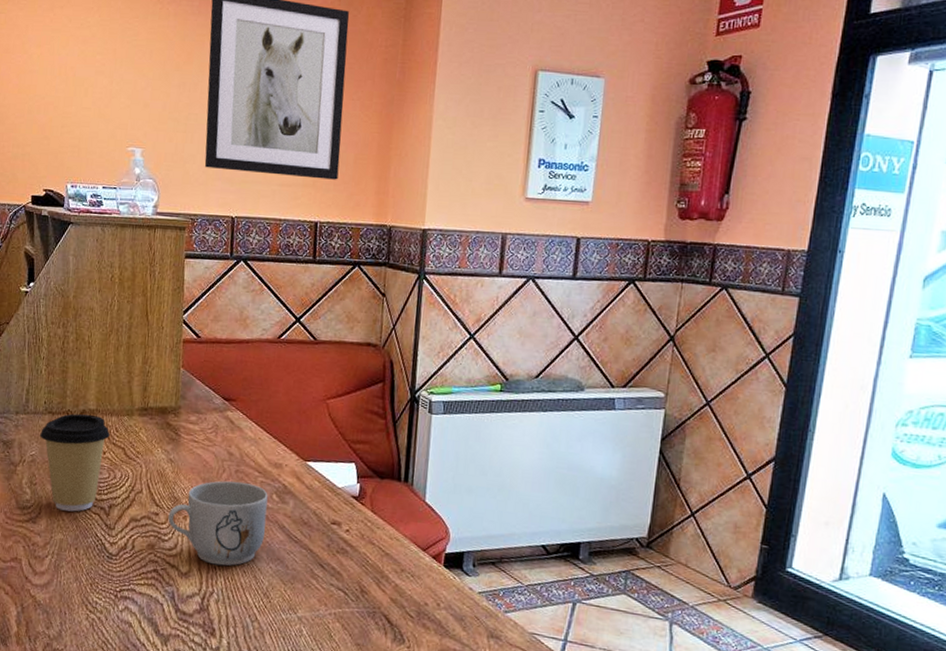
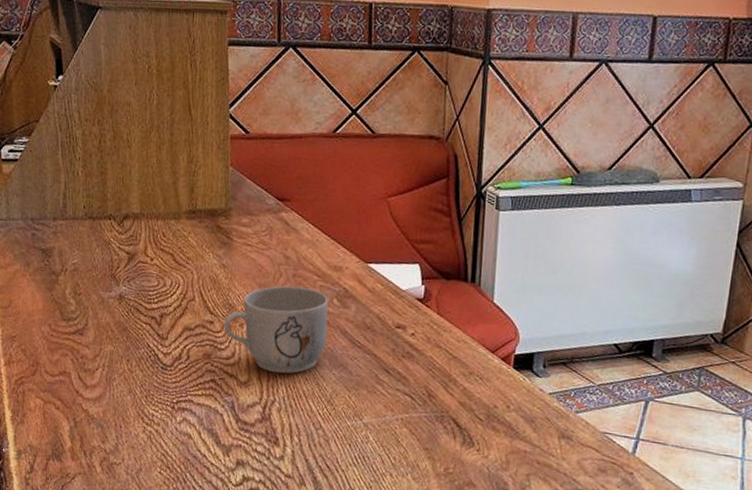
coffee cup: present [40,413,110,512] -> none [81,218,157,322]

